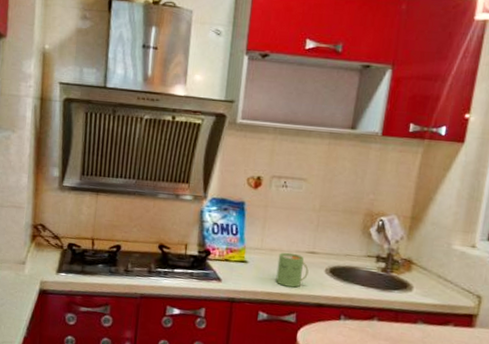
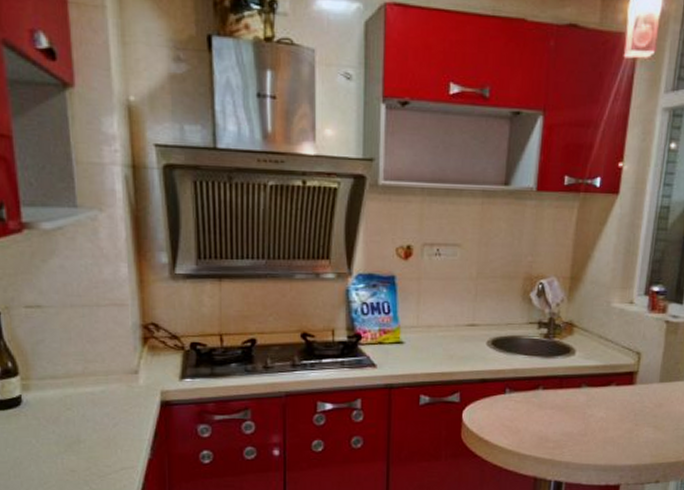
mug: present [275,252,309,288] -> none [435,327,470,365]

